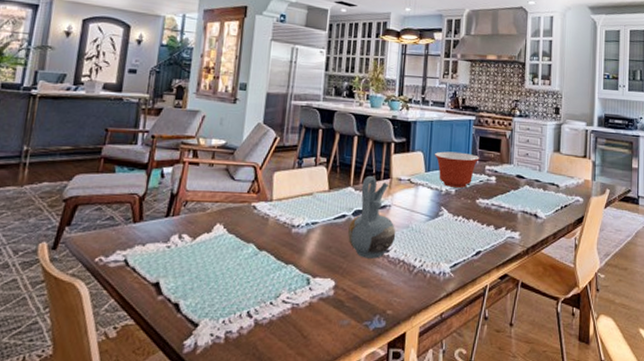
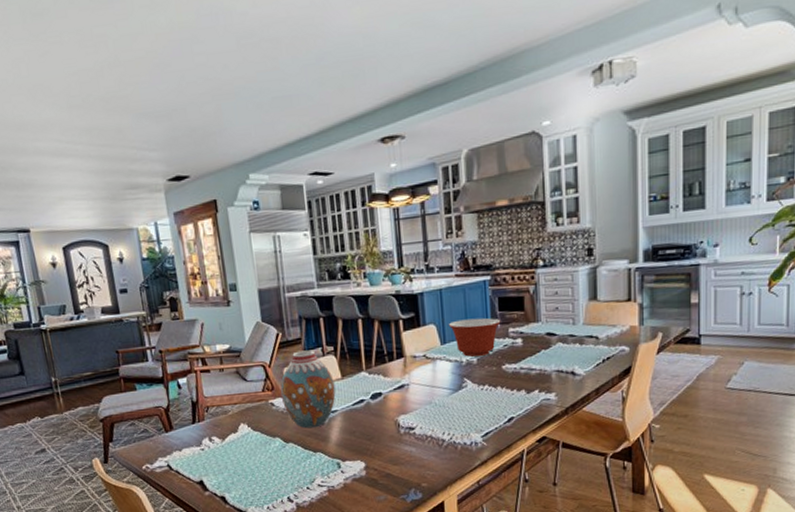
vase: none [265,157,321,238] -> present [280,350,336,429]
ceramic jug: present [347,176,396,259] -> none [368,358,419,438]

